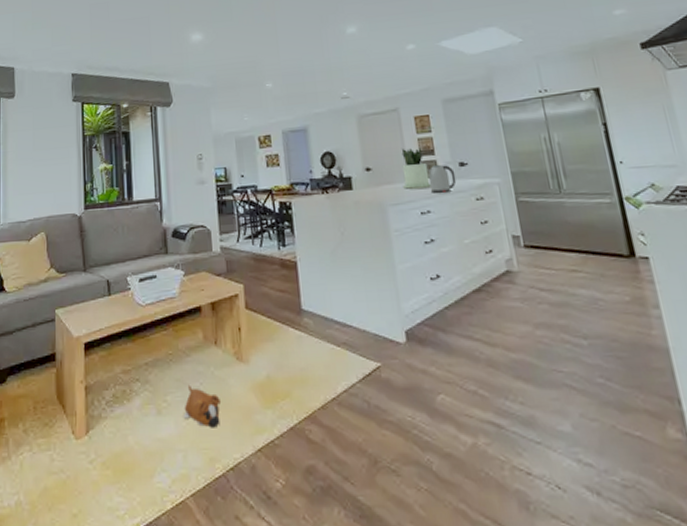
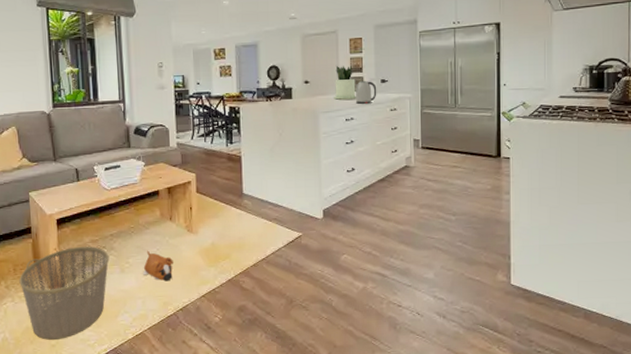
basket: none [39,379,144,507] -> present [19,246,110,340]

